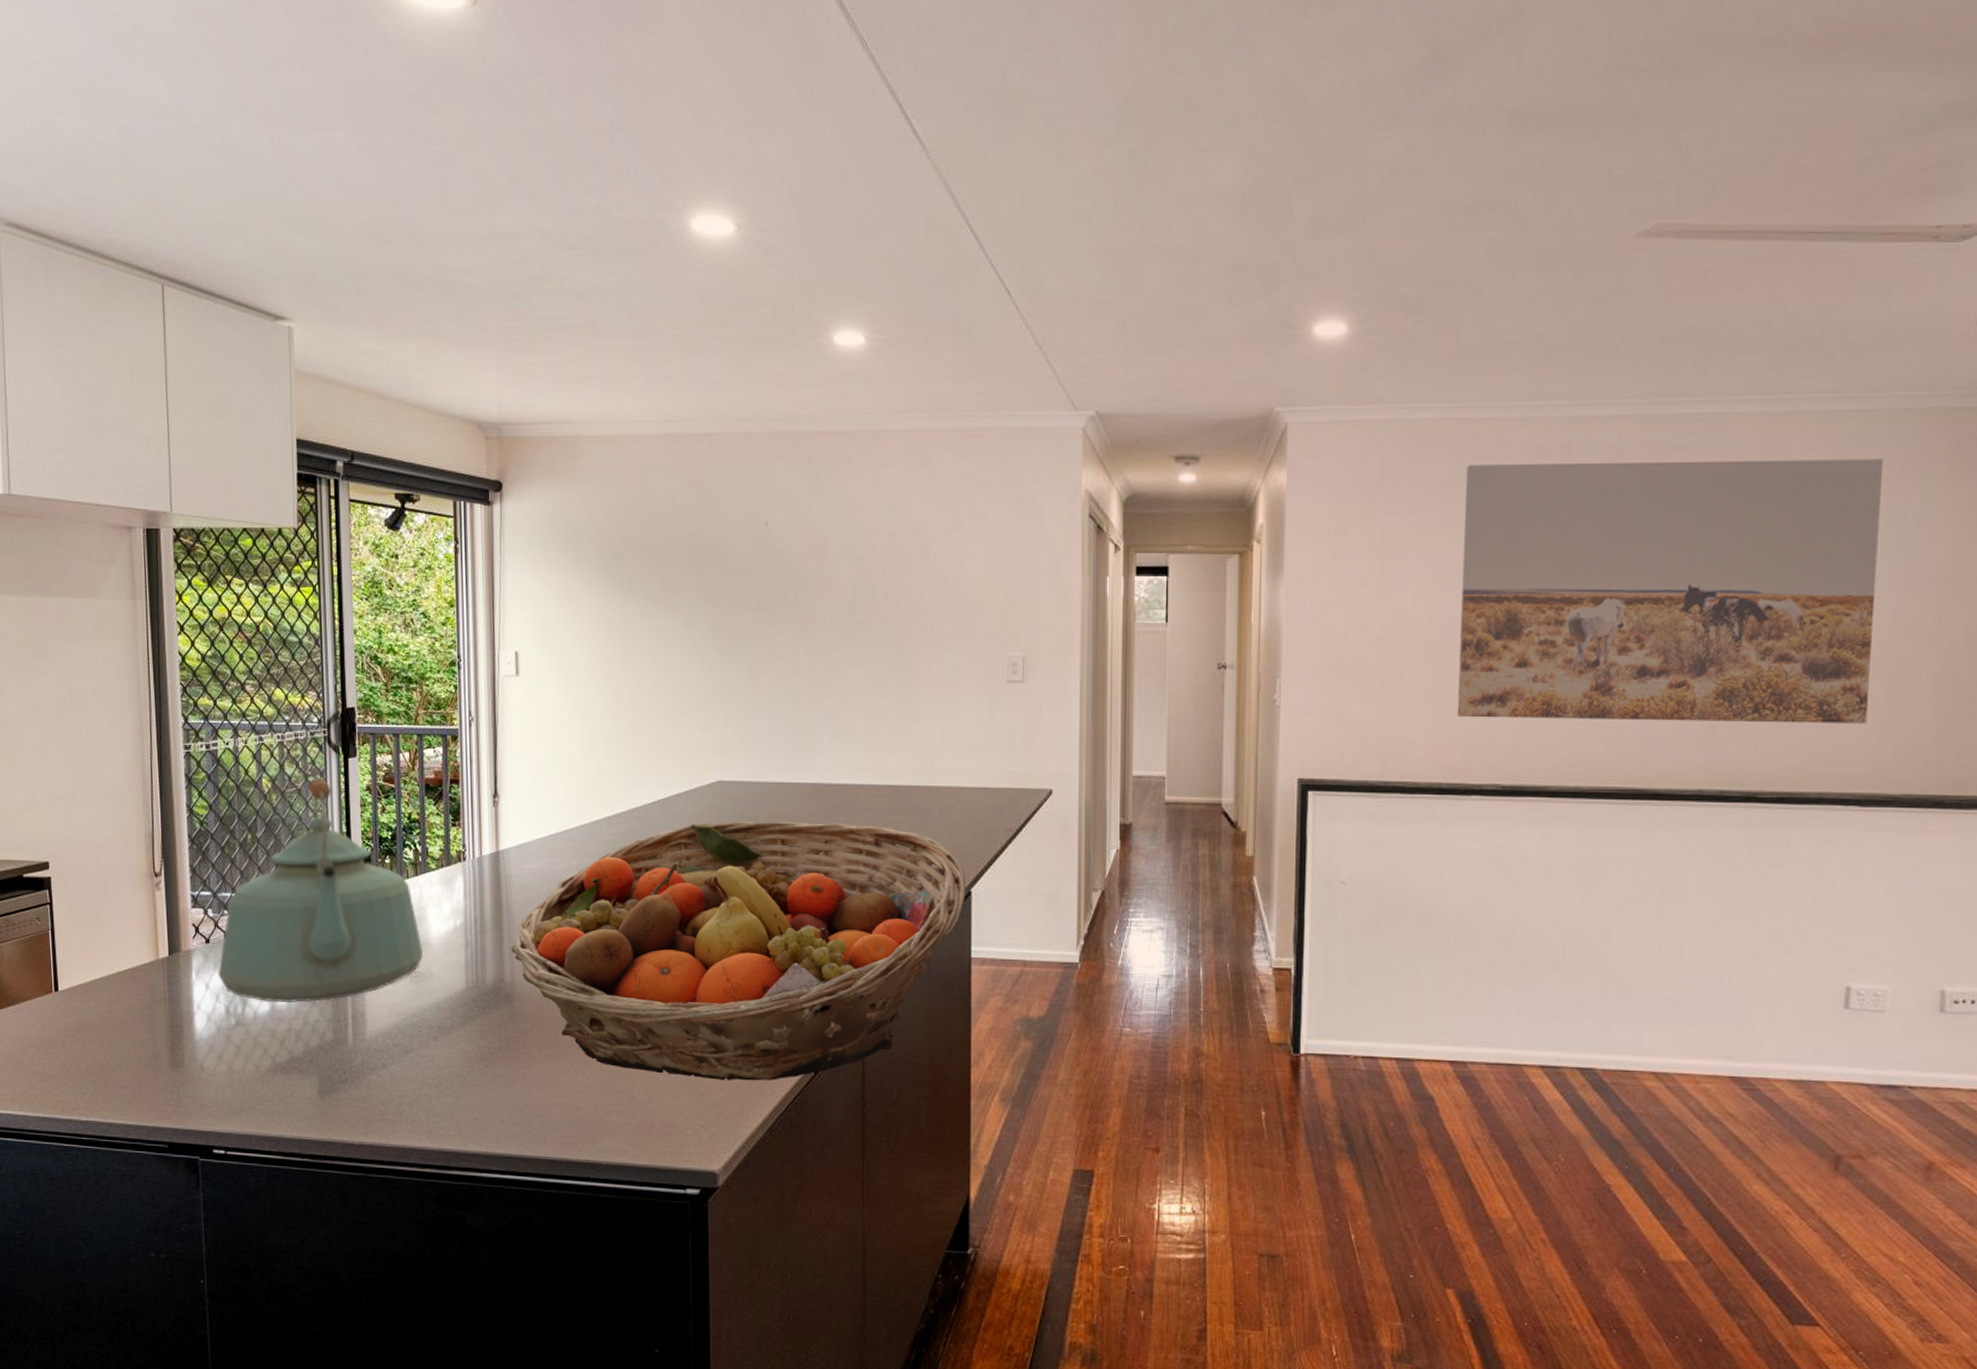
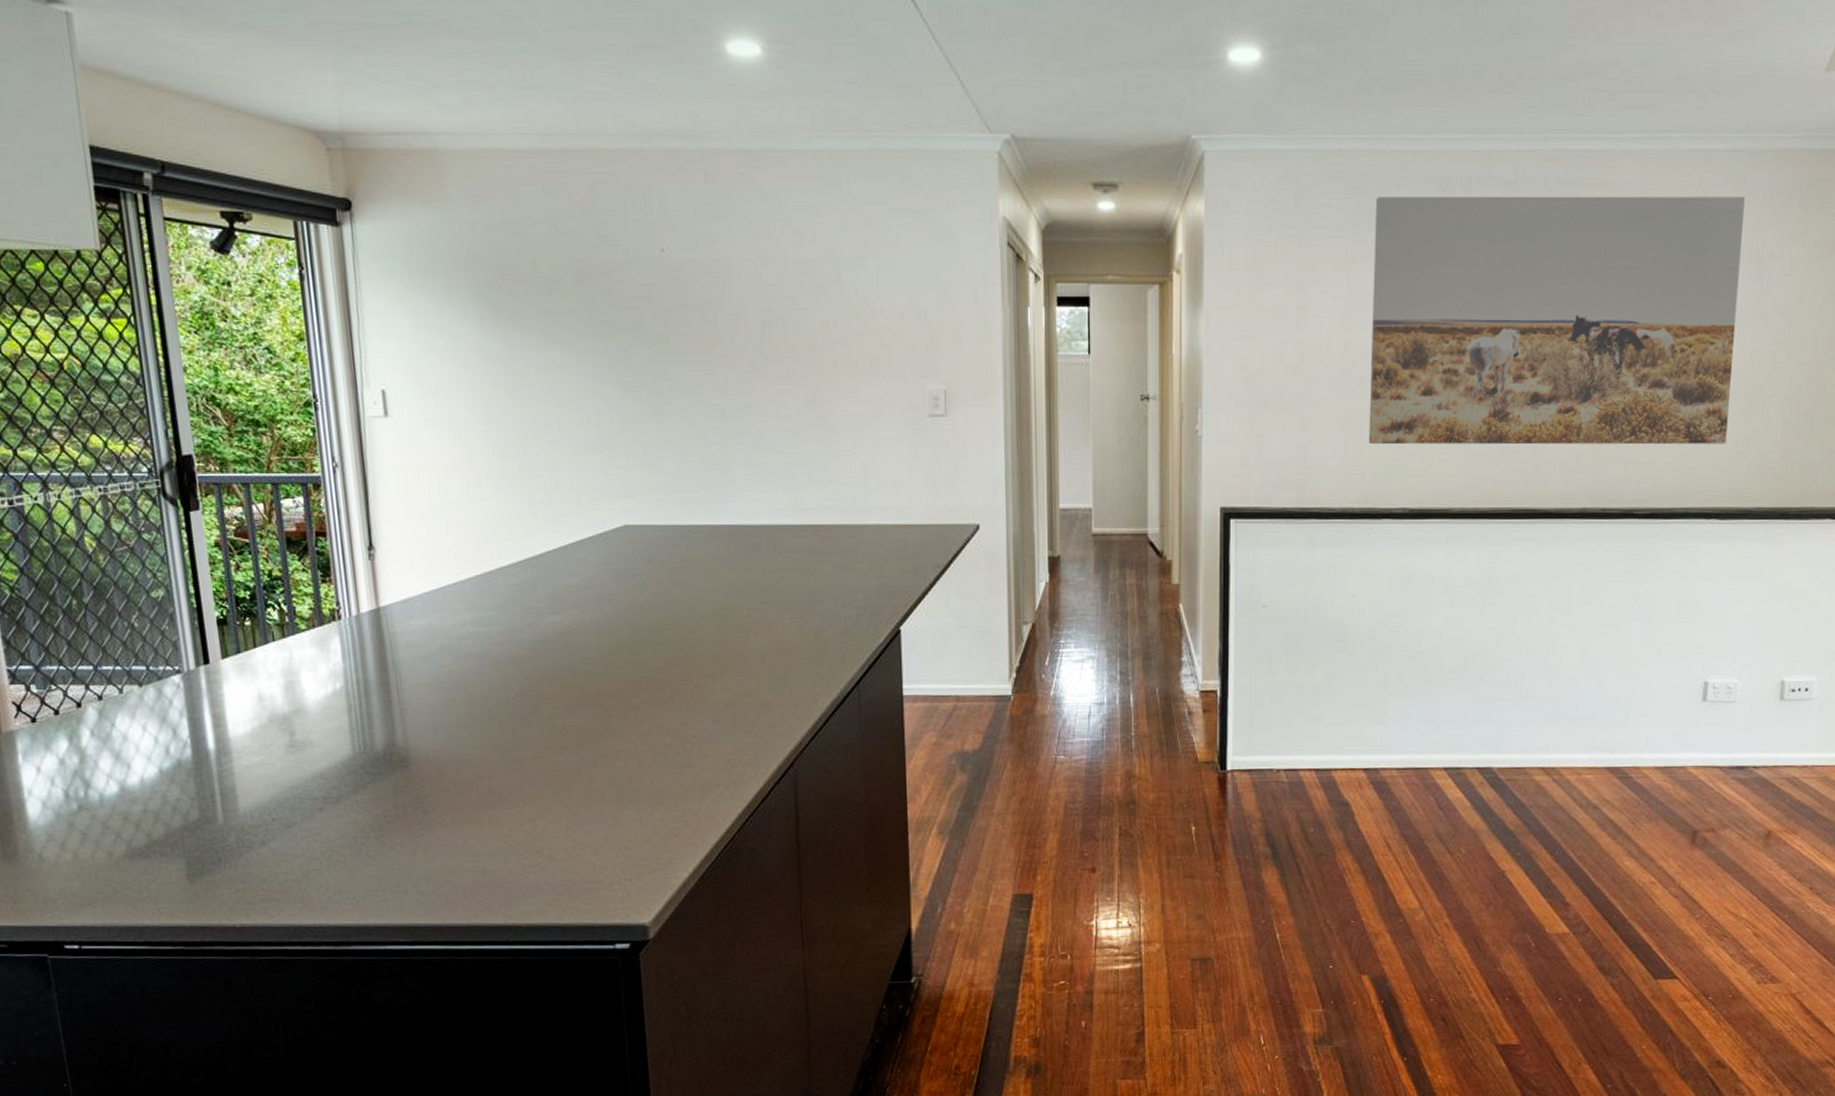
kettle: present [218,777,424,1004] -> none [50,533,300,783]
fruit basket: present [511,821,967,1081] -> none [402,565,896,833]

